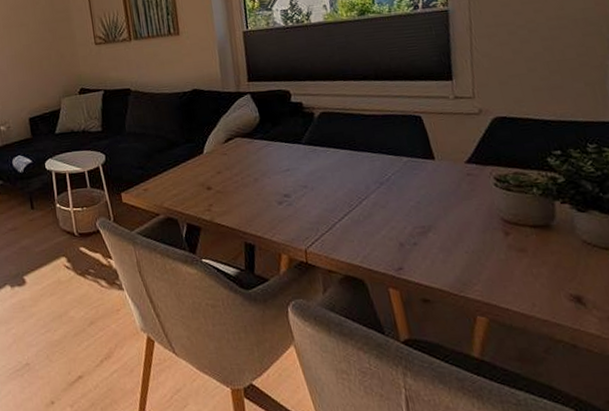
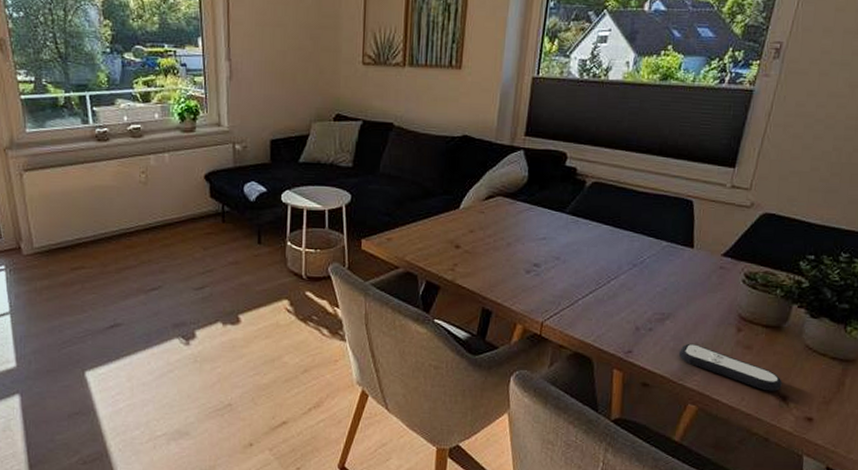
remote control: none [450,252,572,294] -> present [678,343,782,391]

